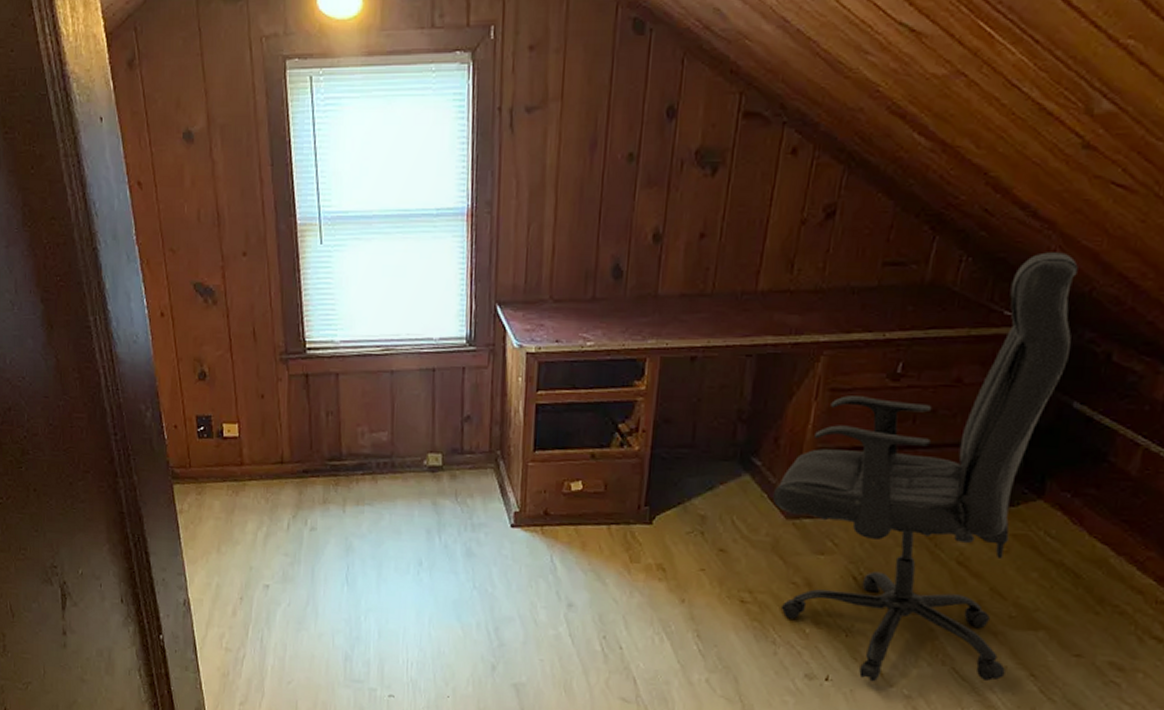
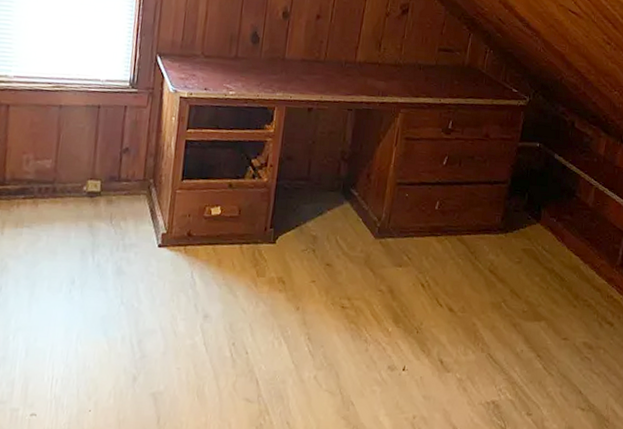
office chair: present [772,252,1078,682] -> none [365,51,553,369]

